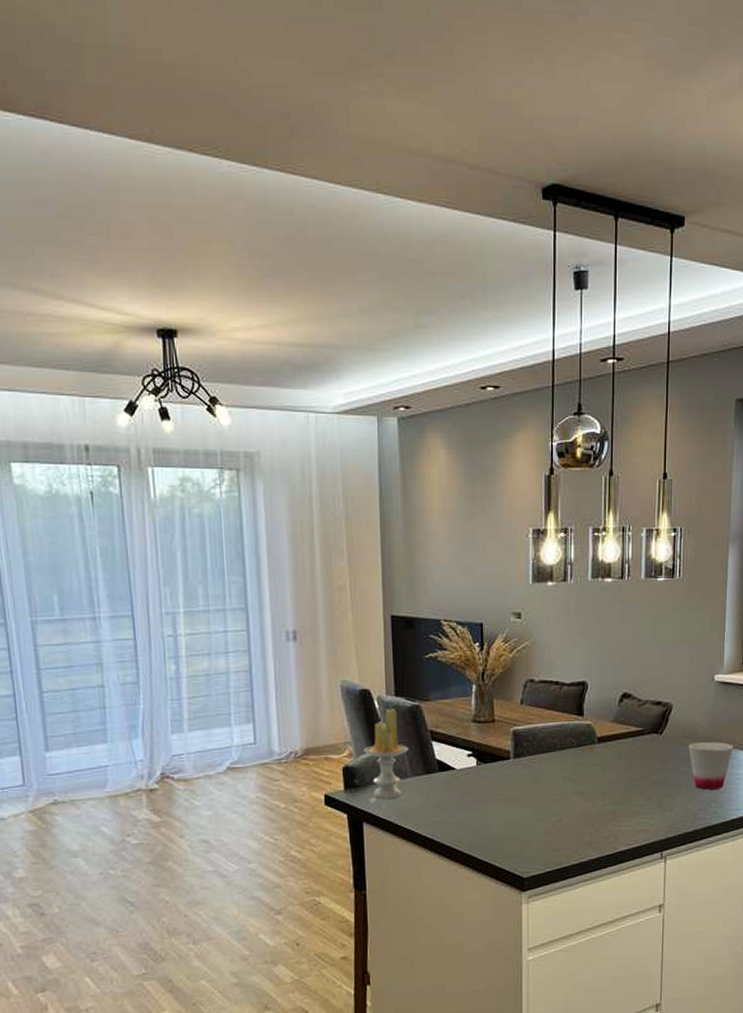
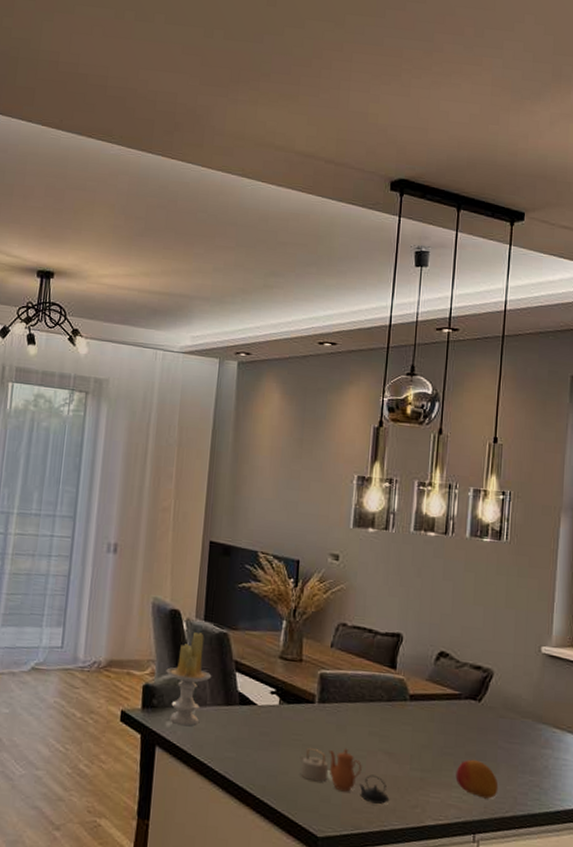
teapot: none [501,795,586,840] -> present [299,748,390,804]
fruit: none [643,786,681,820] -> present [455,759,499,799]
cup: present [688,741,734,790] -> none [509,715,561,773]

